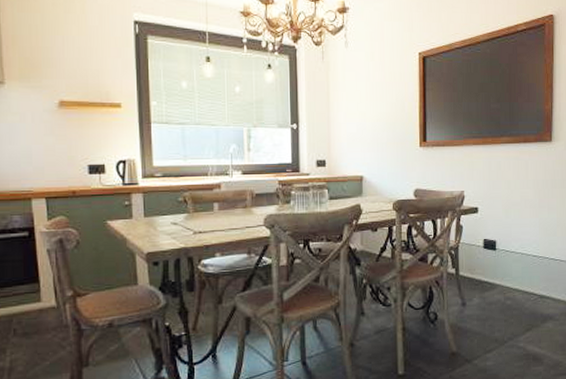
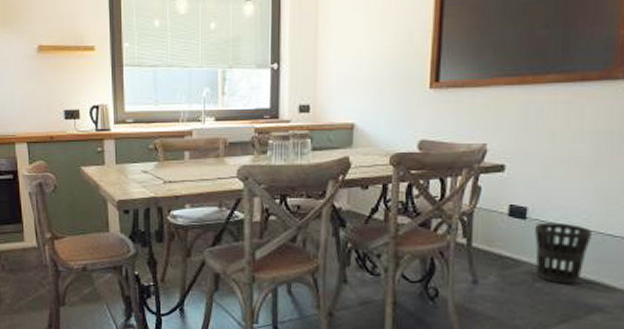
wastebasket: none [503,251,541,301] -> present [535,222,592,285]

